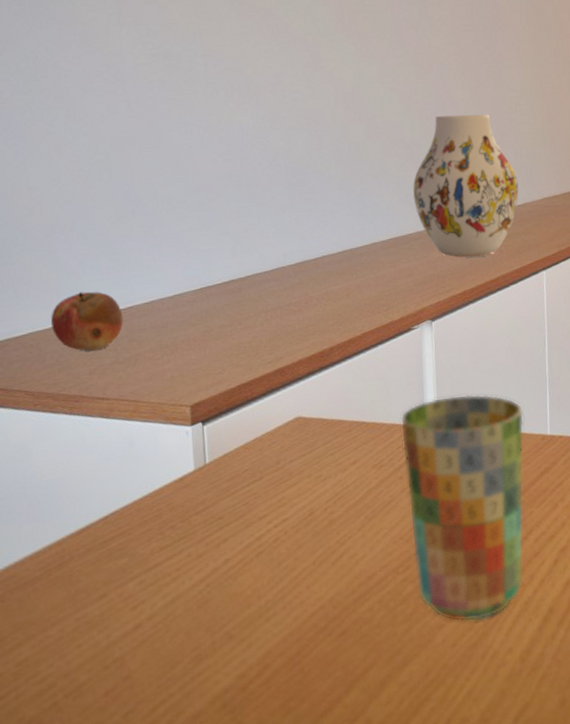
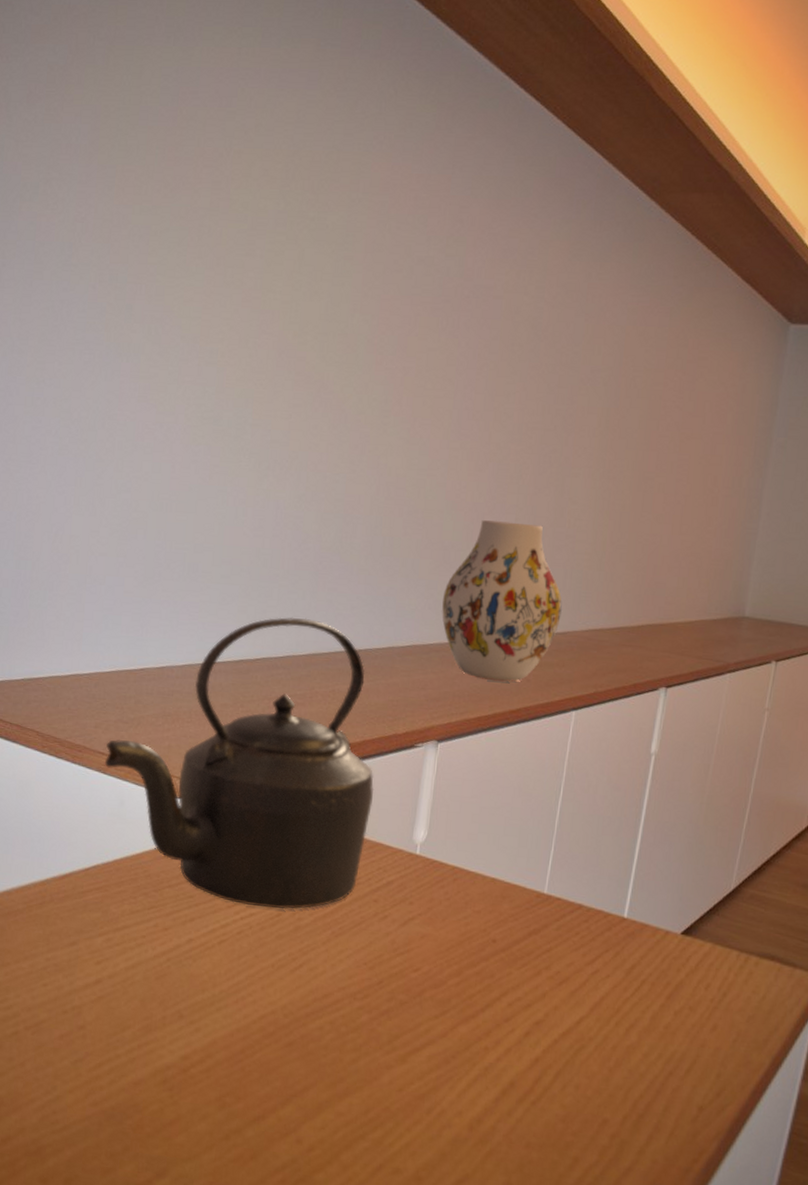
fruit: present [50,291,124,351] -> none [68,645,134,705]
kettle: none [105,230,382,514] -> present [104,617,374,910]
cup: present [400,394,524,622] -> none [372,825,522,1073]

